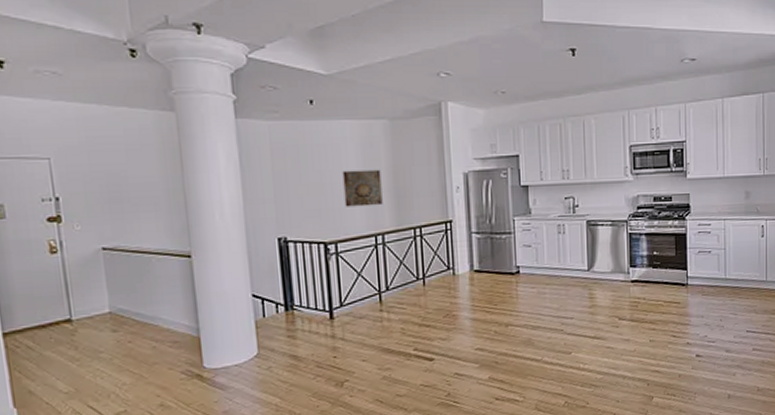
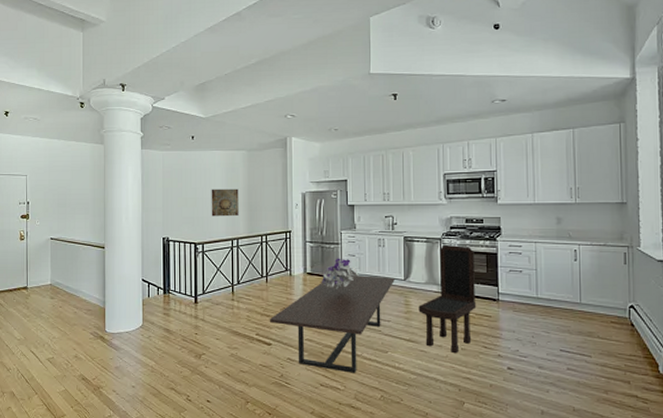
dining table: none [429,268,577,382] -> present [269,274,395,373]
bouquet: none [491,250,536,287] -> present [321,258,359,289]
dining chair: none [604,227,665,347] -> present [418,244,477,354]

